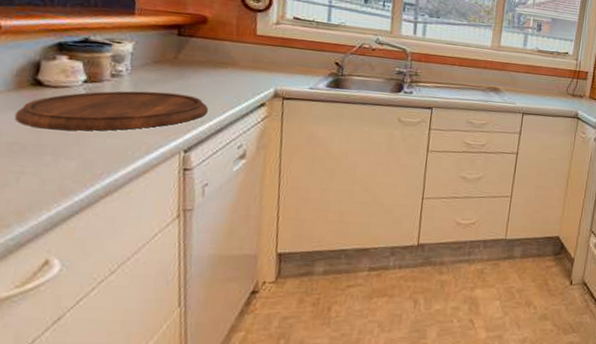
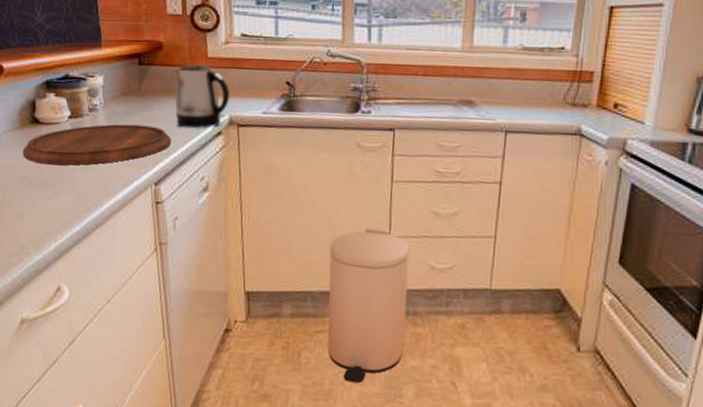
kettle: none [215,39,277,100] -> present [174,64,230,129]
pedal bin: none [358,190,440,330] -> present [327,227,410,384]

